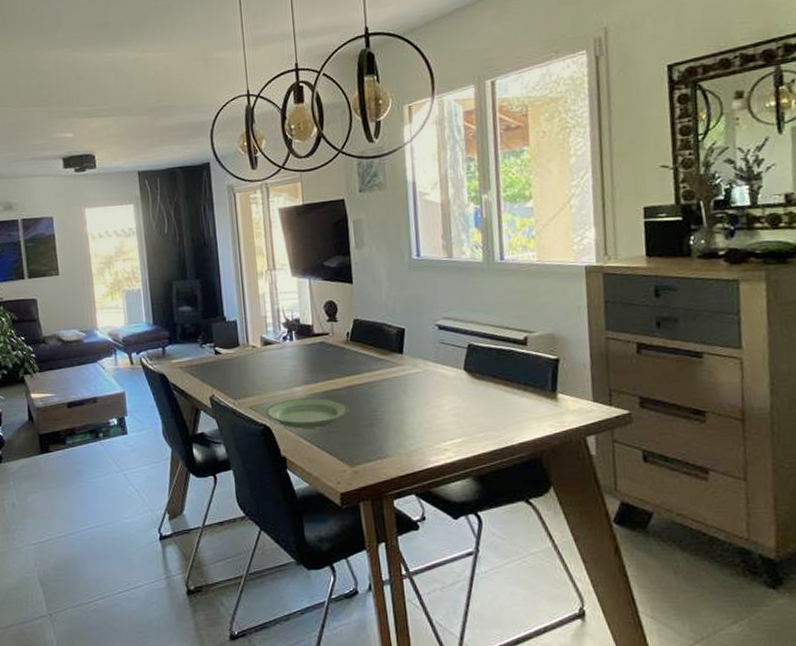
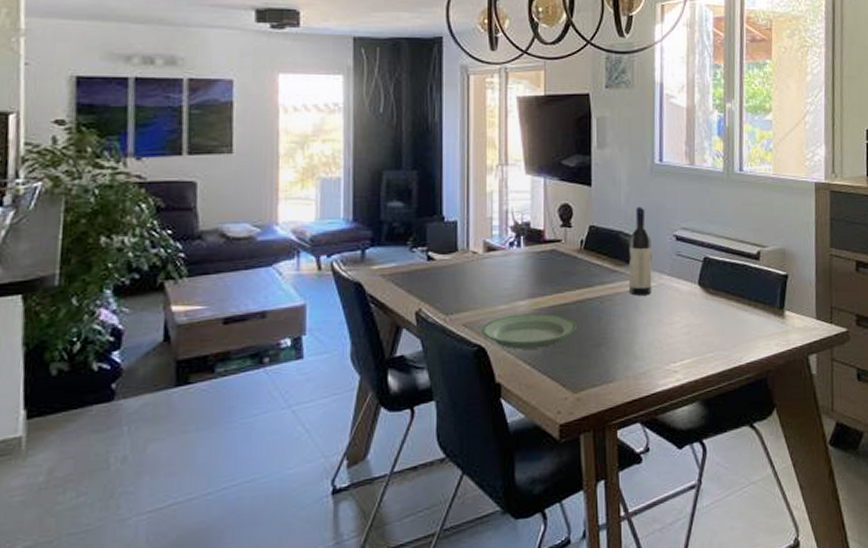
wine bottle: none [392,299,419,381] -> present [628,206,652,296]

